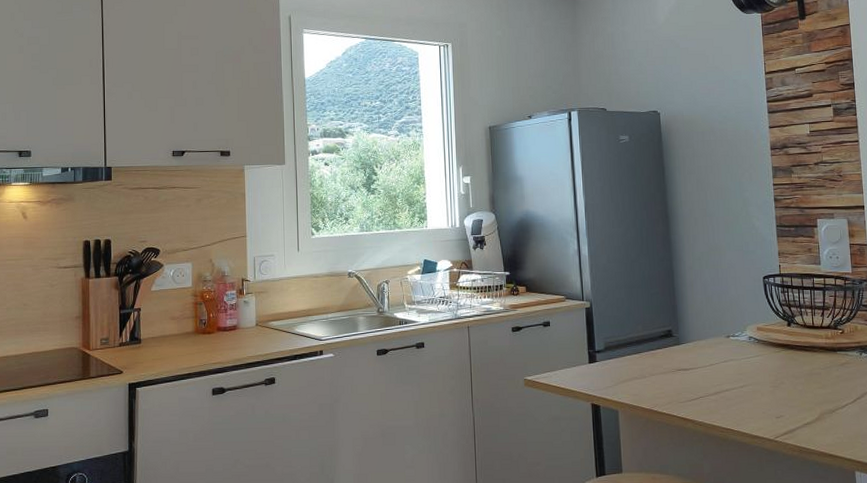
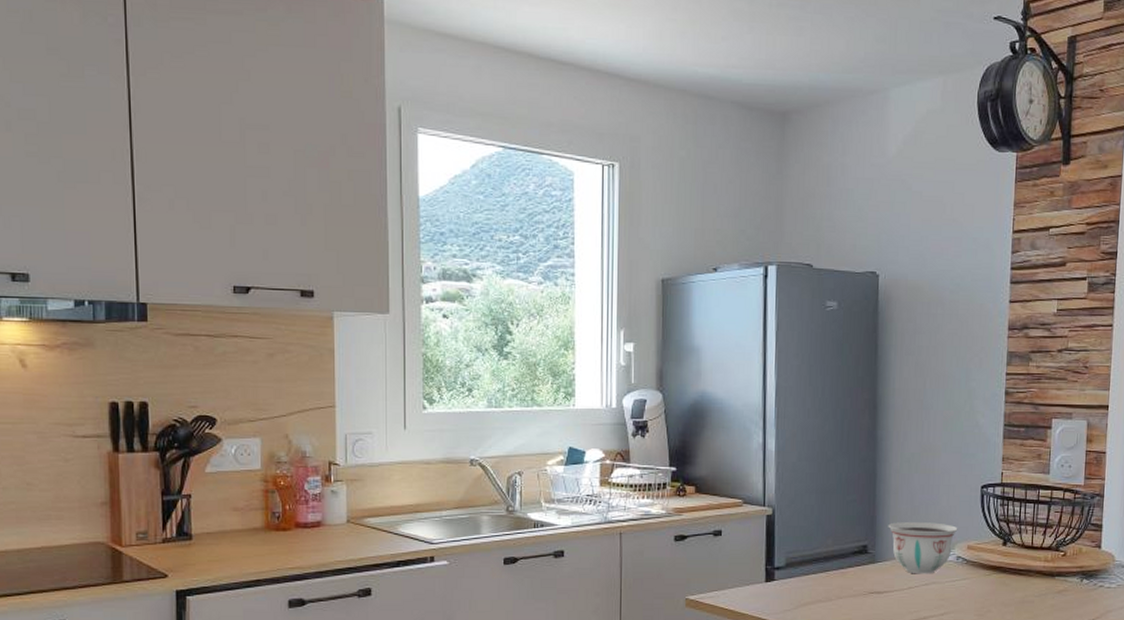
bowl: none [687,309,747,353] -> present [888,522,958,574]

